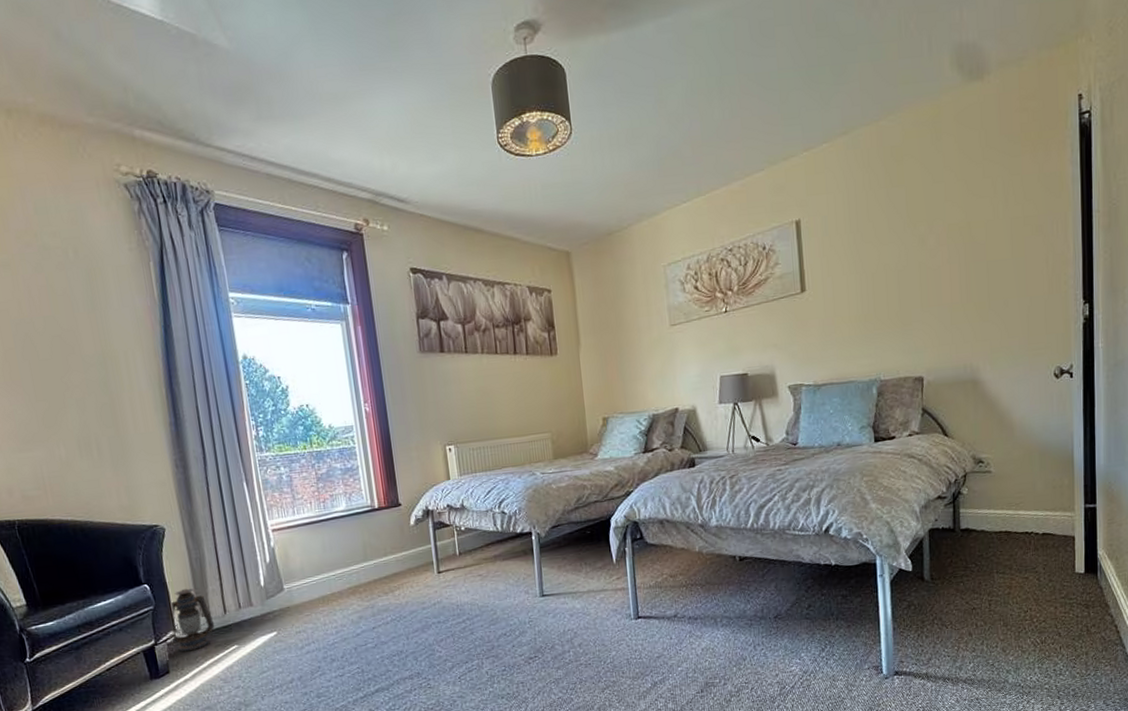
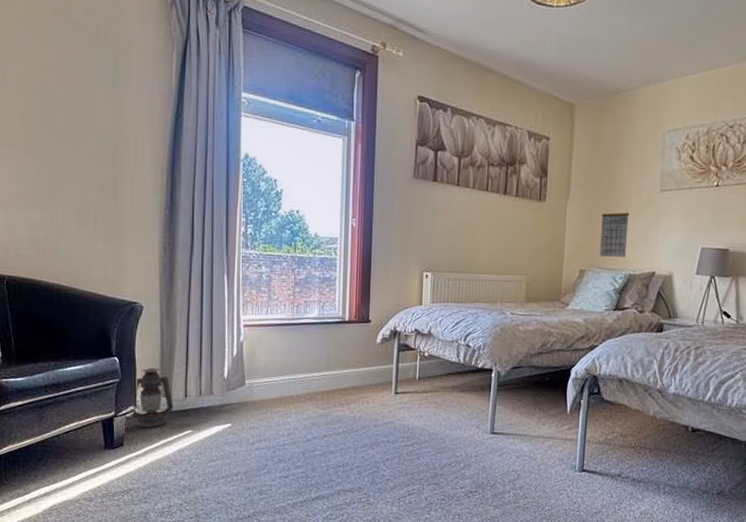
calendar: none [615,352,646,402] -> present [600,209,630,257]

